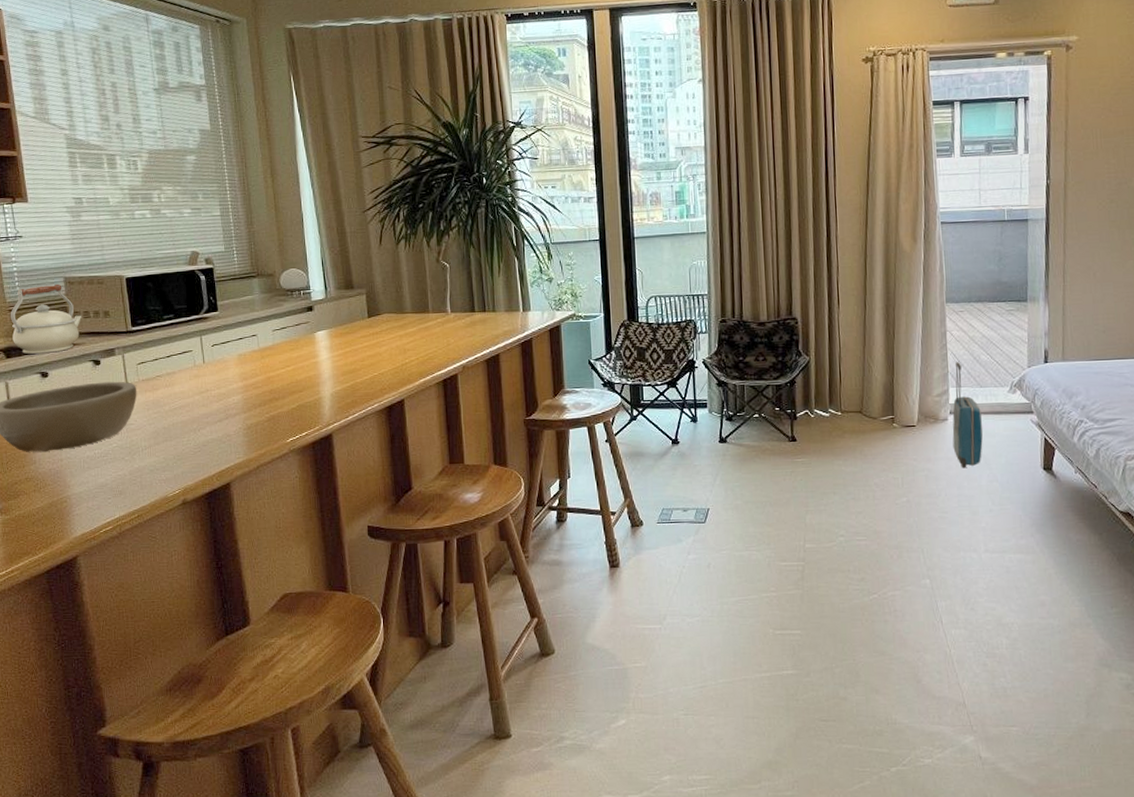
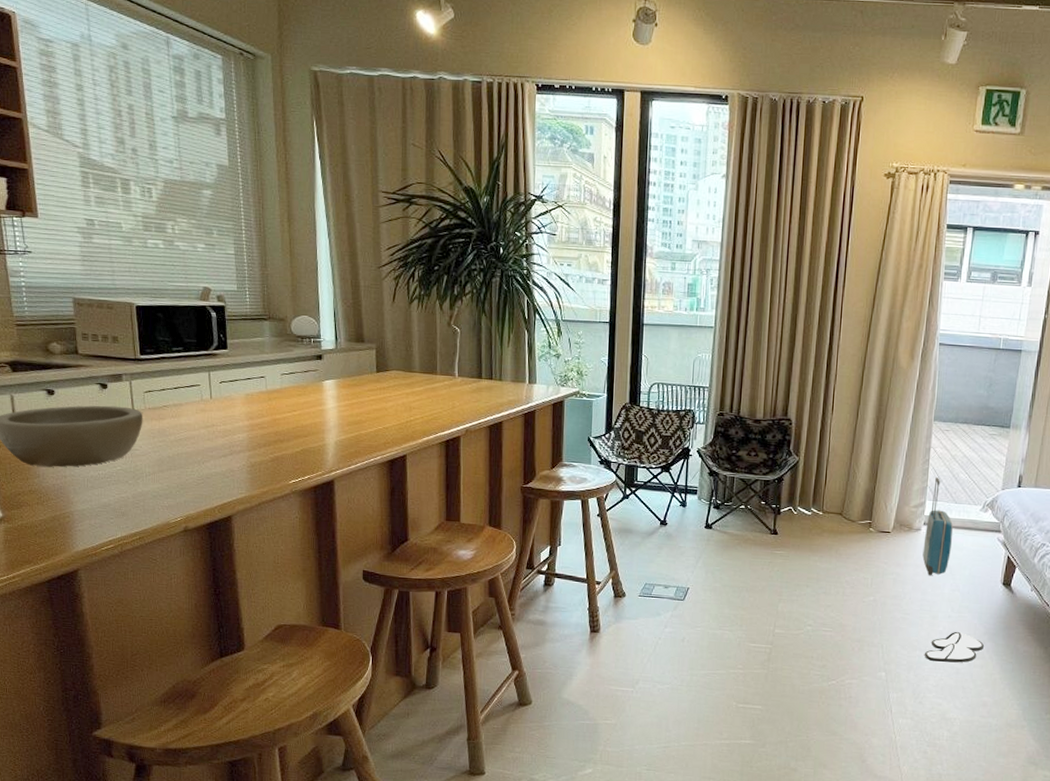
kettle: present [10,283,82,355] -> none [17,303,91,372]
slippers: none [970,526,1034,561] -> present [925,631,985,663]

